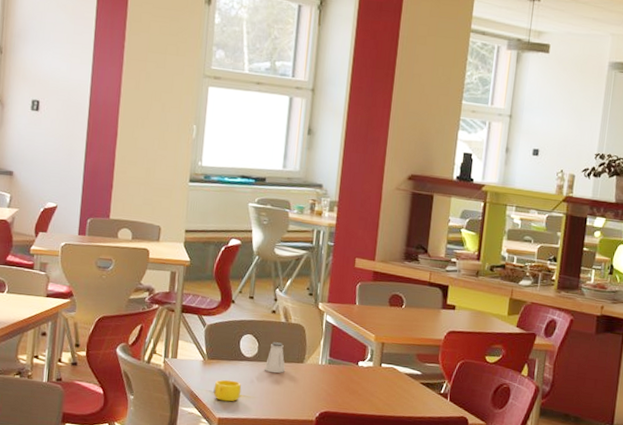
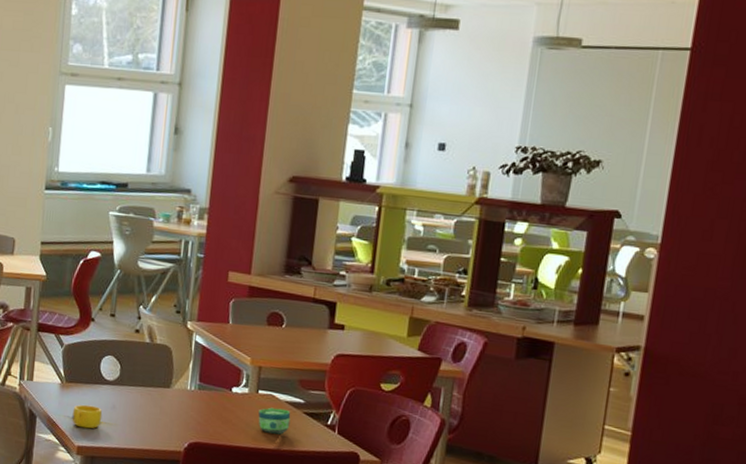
saltshaker: present [265,342,285,374] -> none [127,364,150,399]
cup: none [381,379,410,403] -> present [258,407,291,435]

